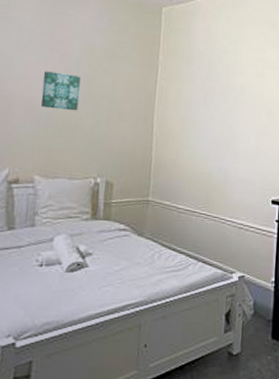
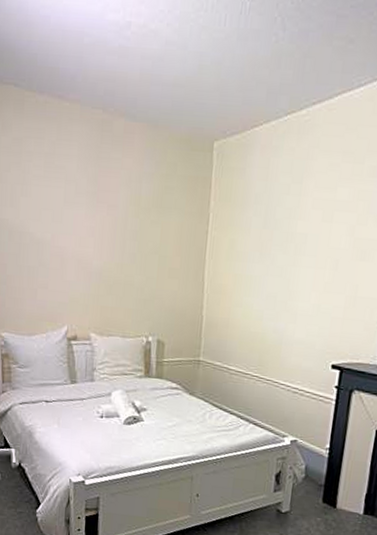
wall art: present [41,71,81,111] -> none [91,225,129,268]

